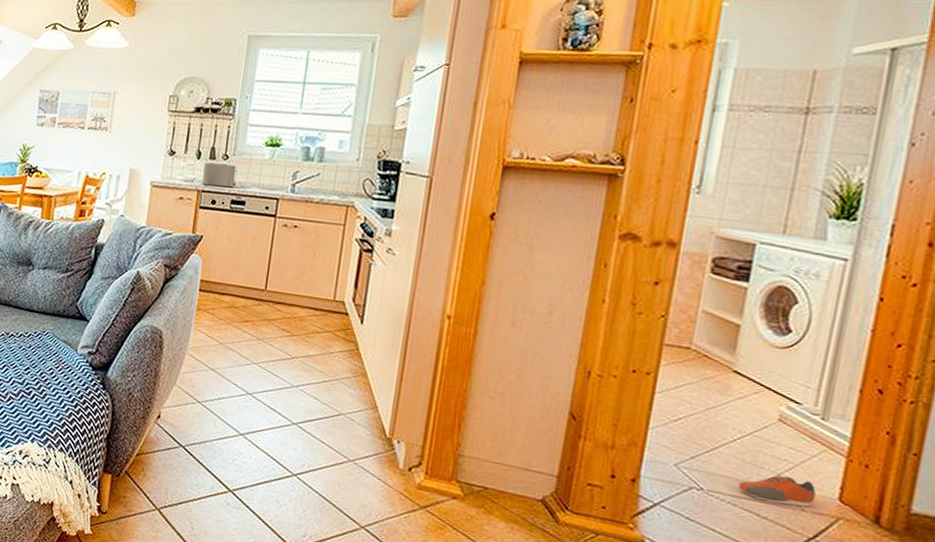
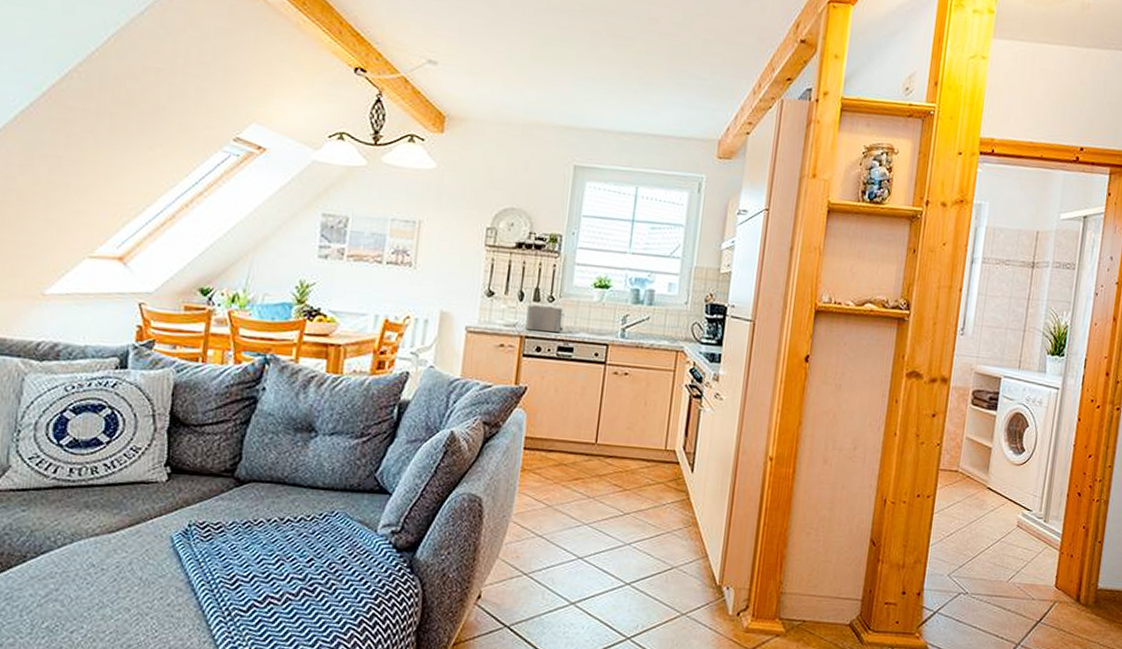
shoe: present [739,475,816,507] -> none [992,572,1041,597]

